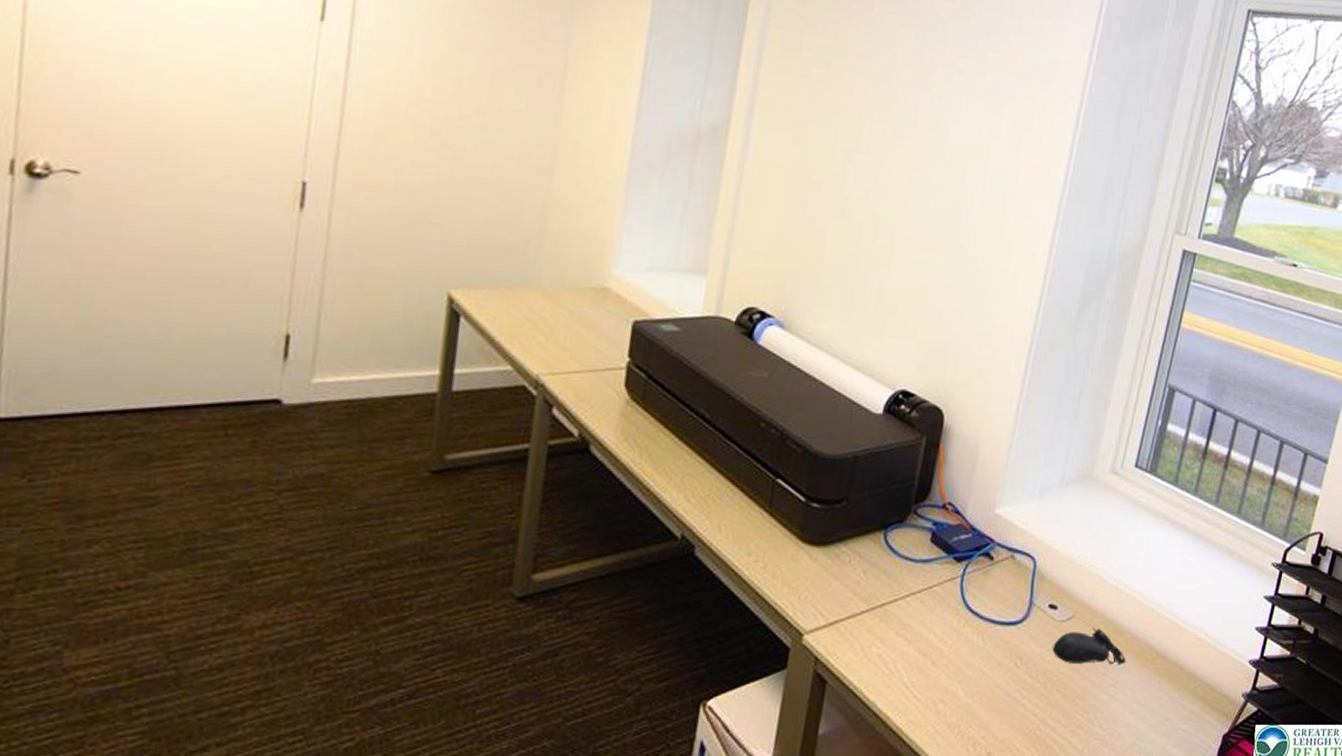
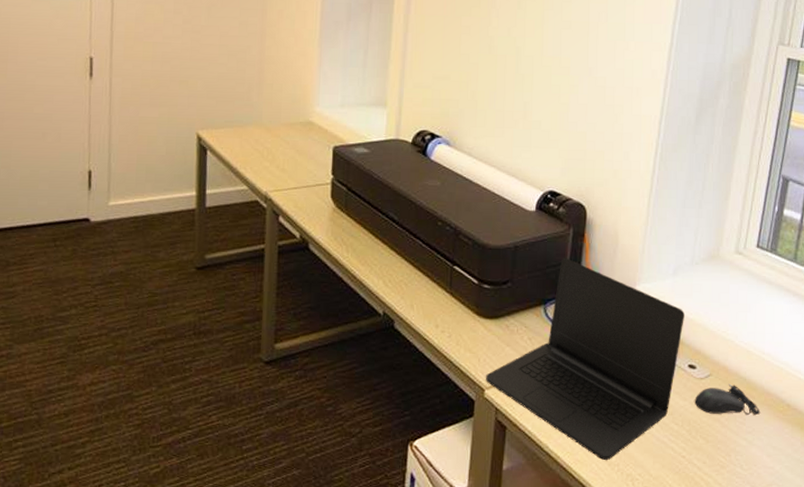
laptop: none [806,472,1049,722] -> present [486,258,685,461]

